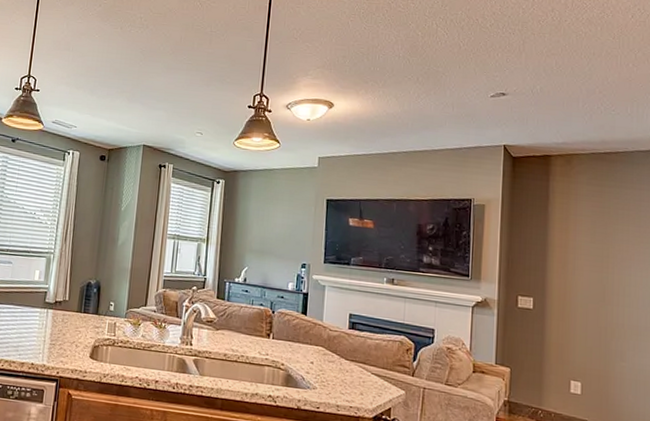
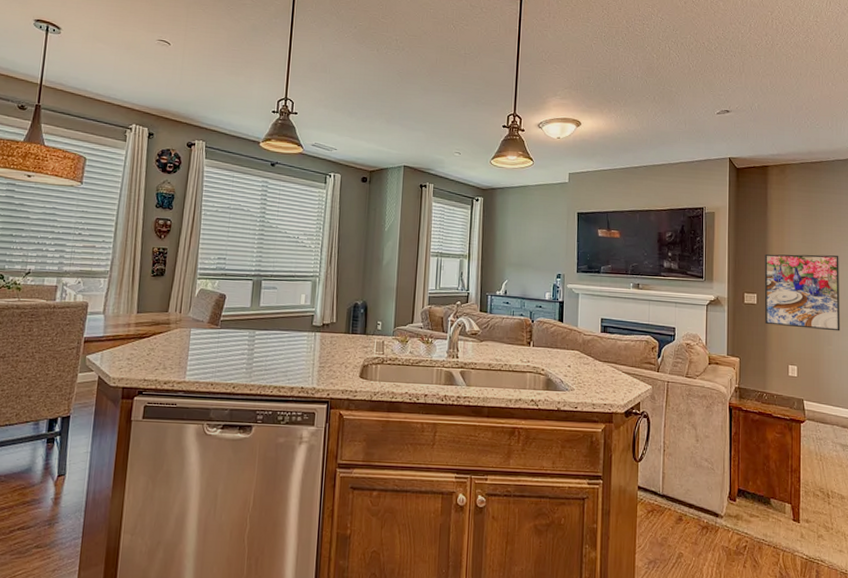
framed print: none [542,253,638,347] -> present [764,254,840,331]

